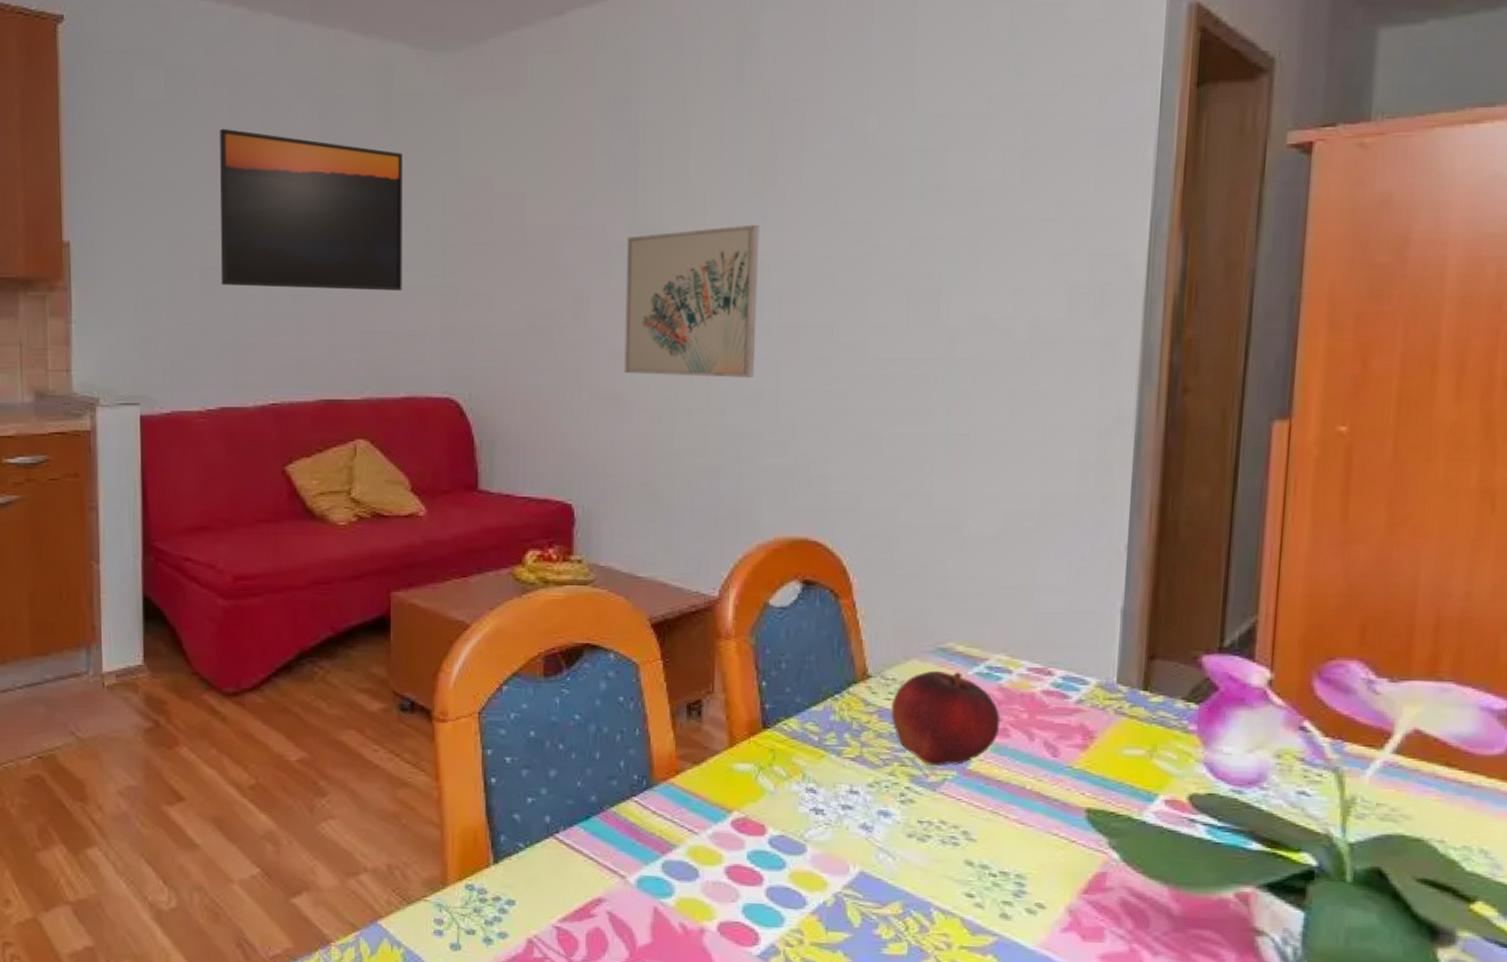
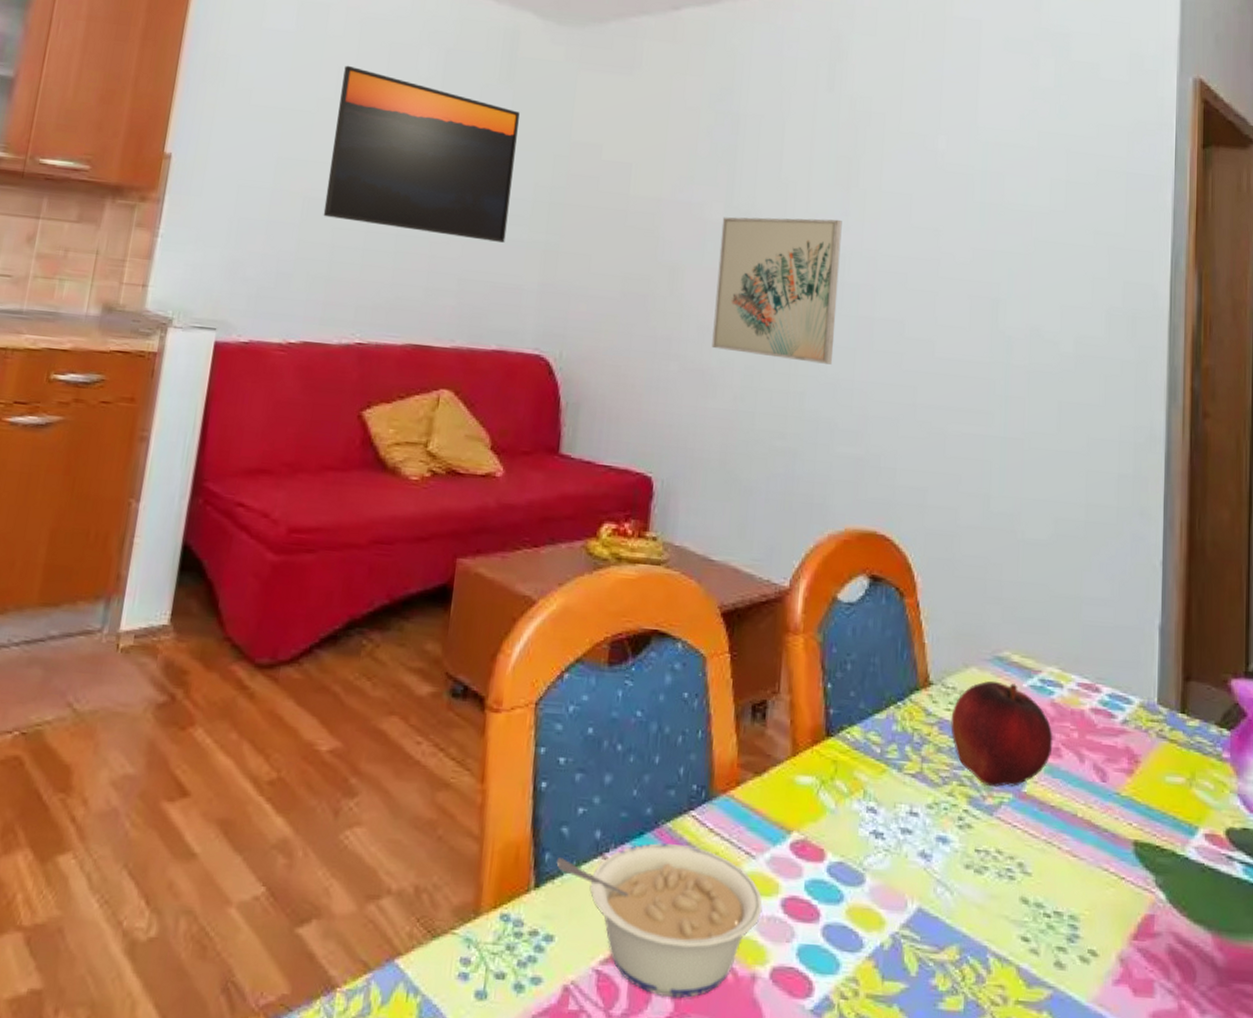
legume: none [511,824,707,948] -> present [556,843,763,999]

